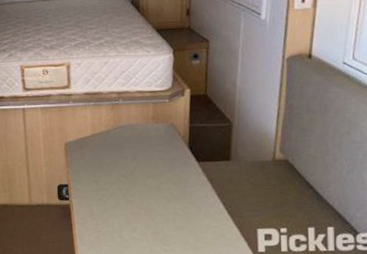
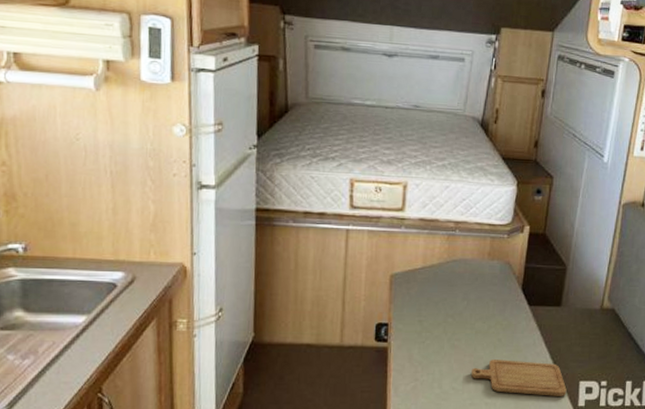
chopping board: none [148,211,245,243] -> present [471,360,567,396]

